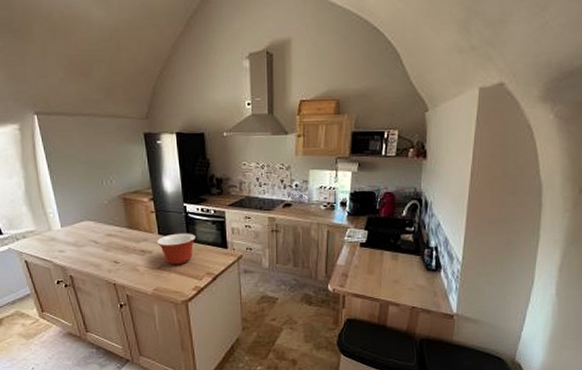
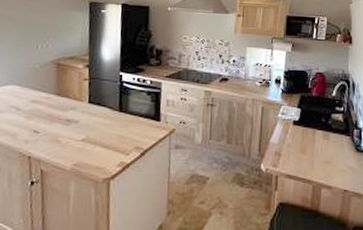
mixing bowl: present [156,233,196,265] -> none [84,103,128,137]

